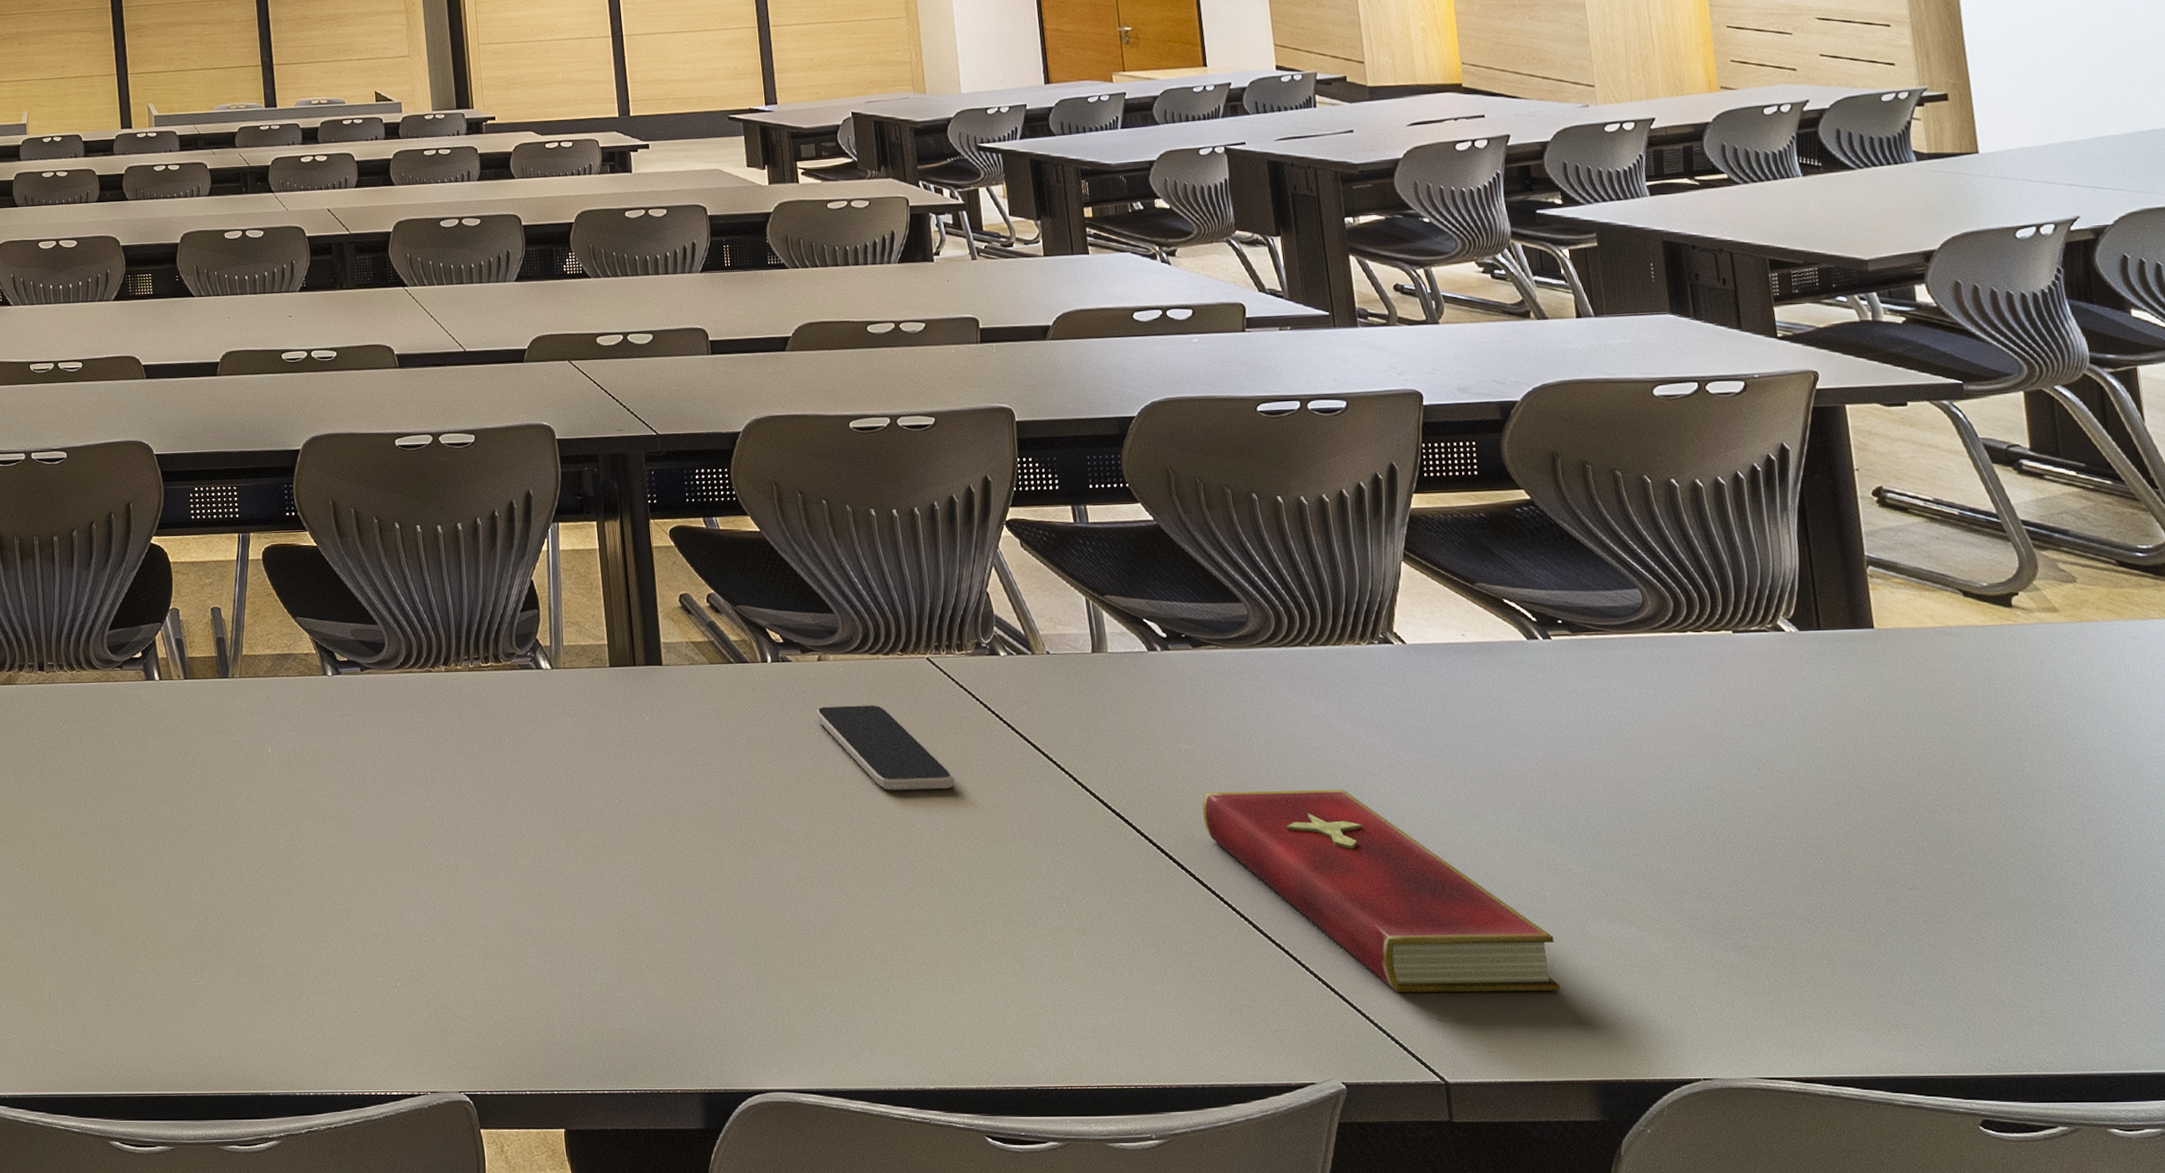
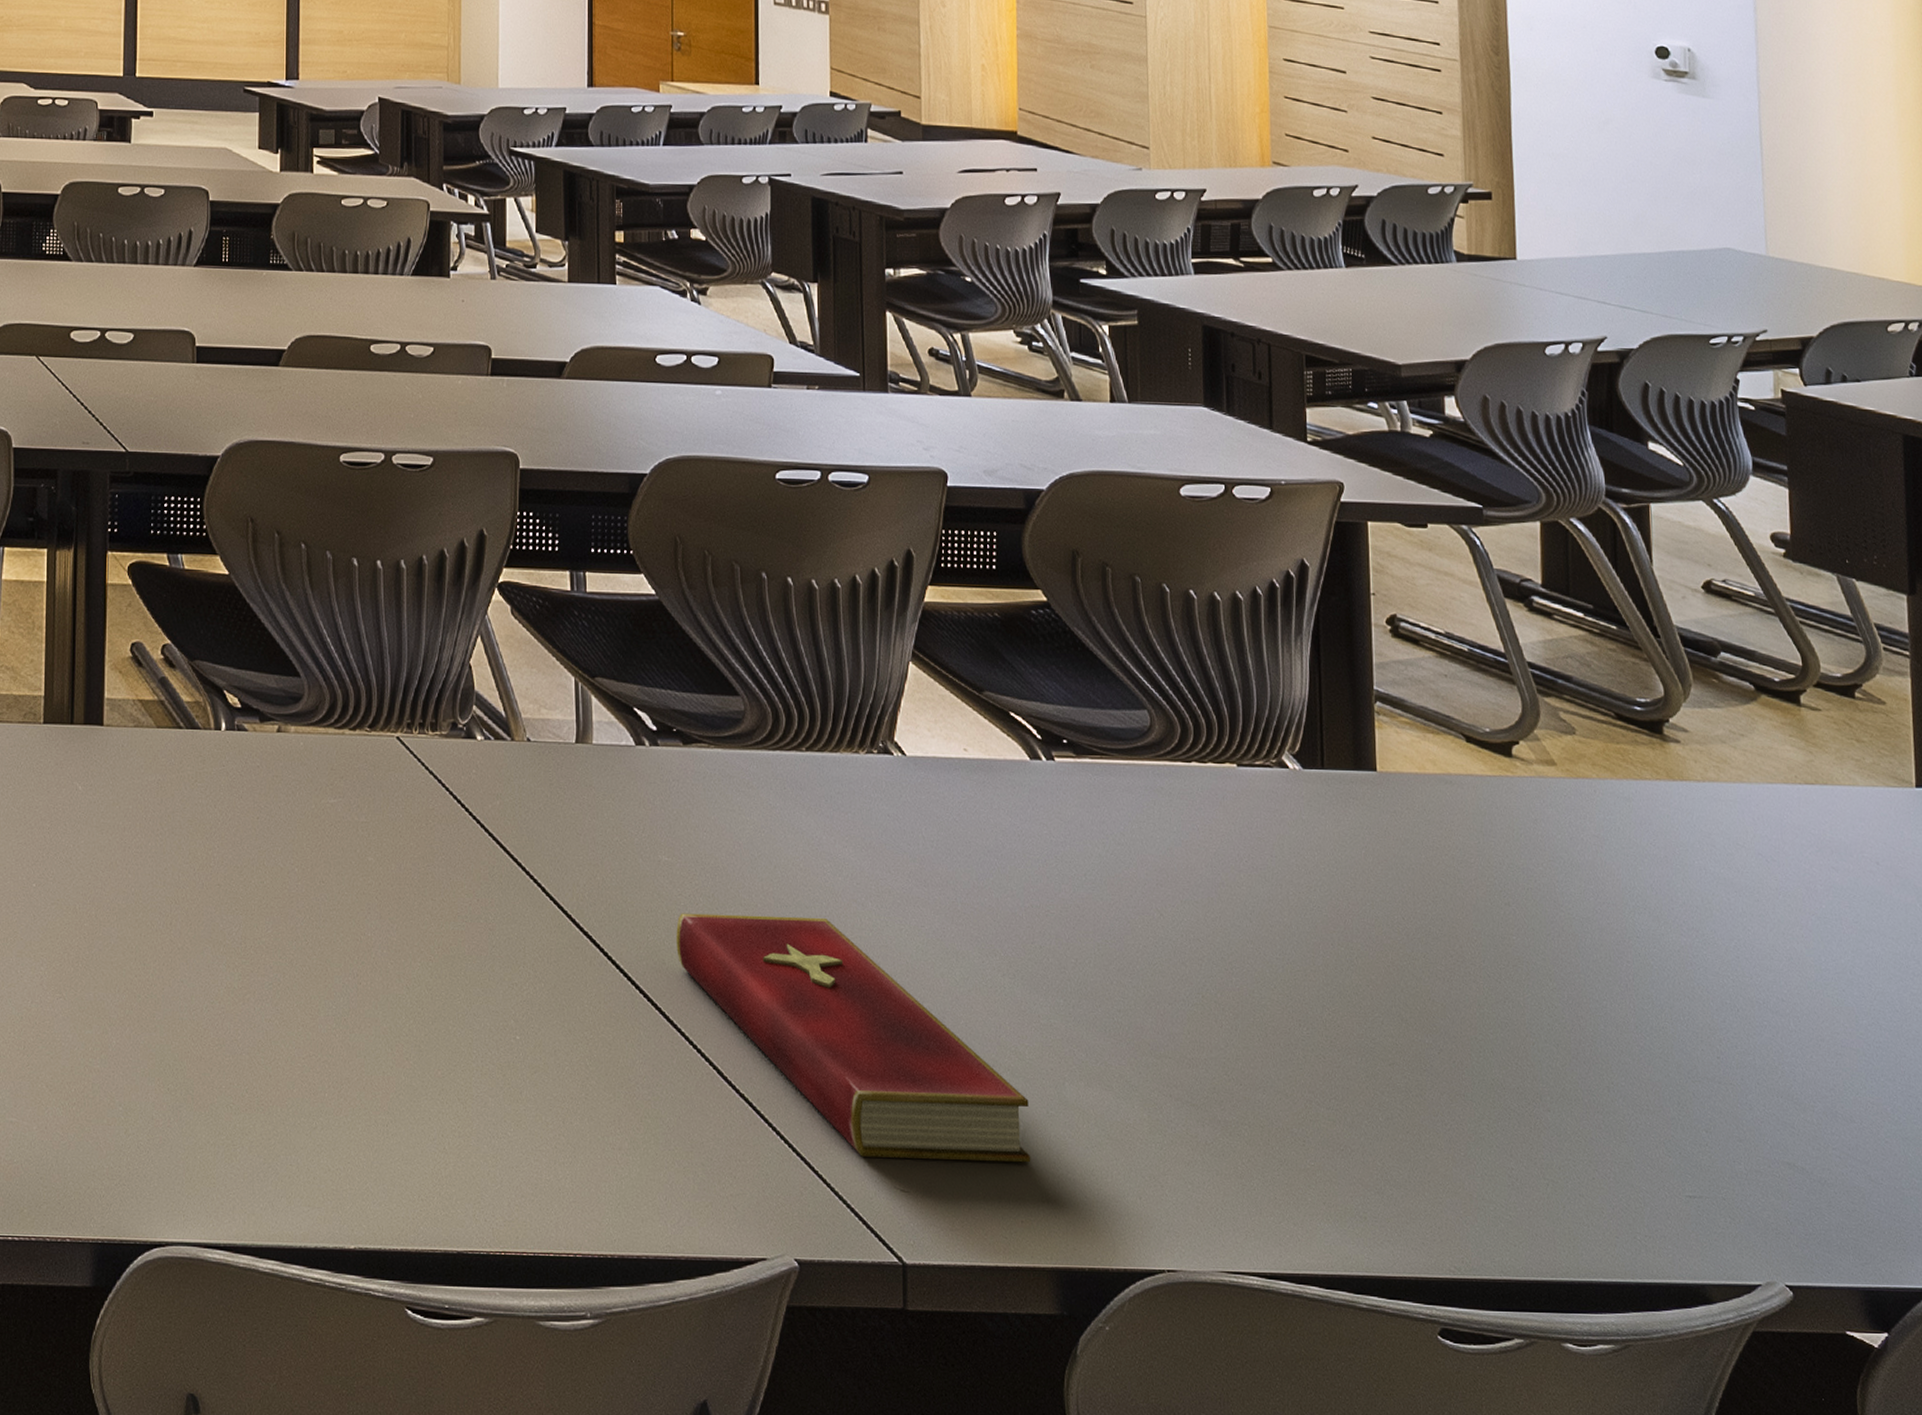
smartphone: present [816,705,955,791] -> none [269,786,413,893]

